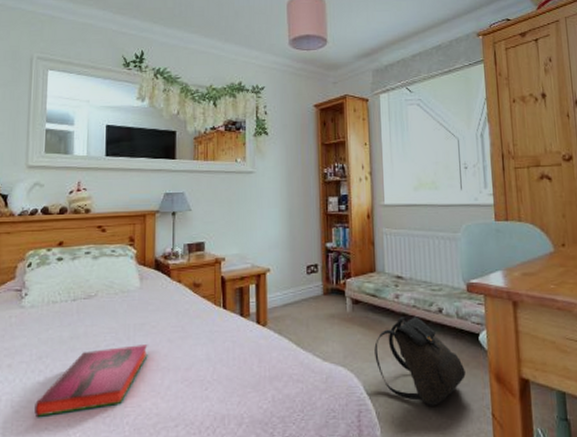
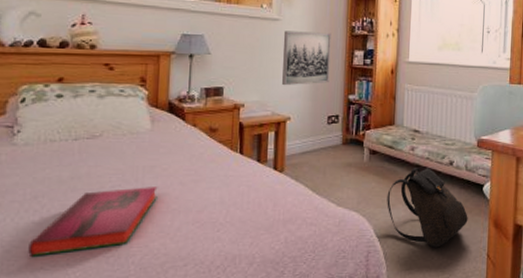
wall art: none [258,181,305,237] -> present [282,30,331,86]

